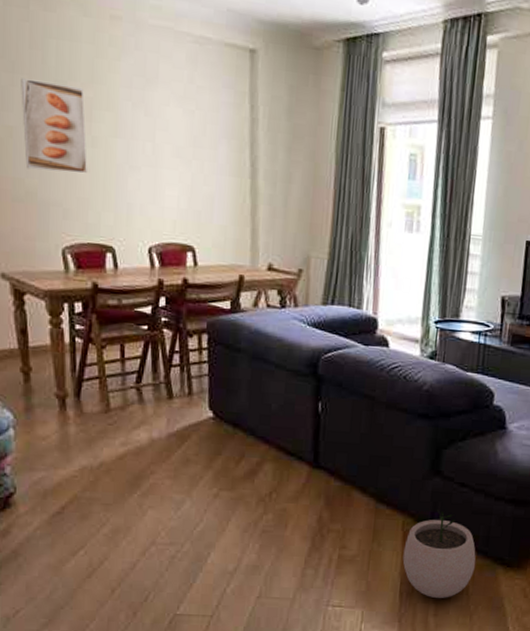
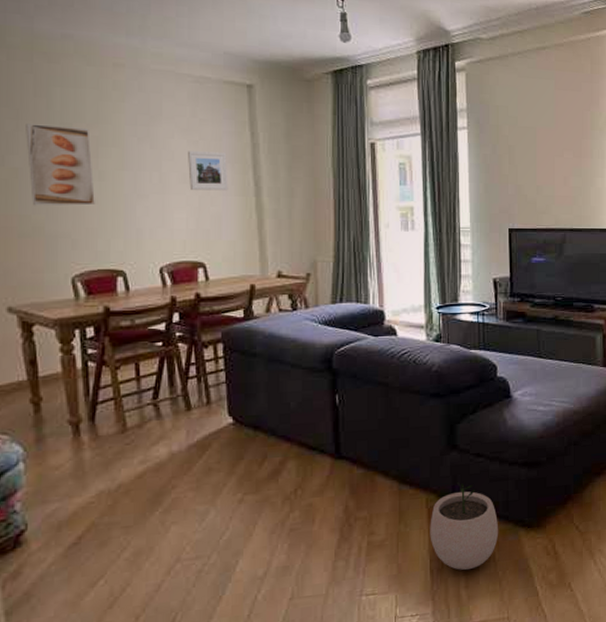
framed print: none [182,121,224,170] -> present [188,151,228,191]

